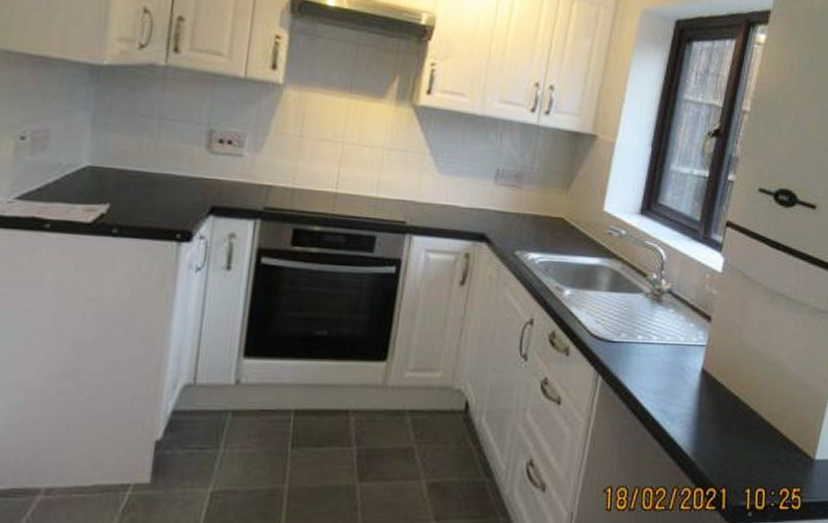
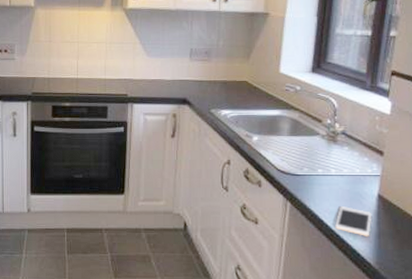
cell phone: none [651,383,694,421] -> present [335,206,372,236]

